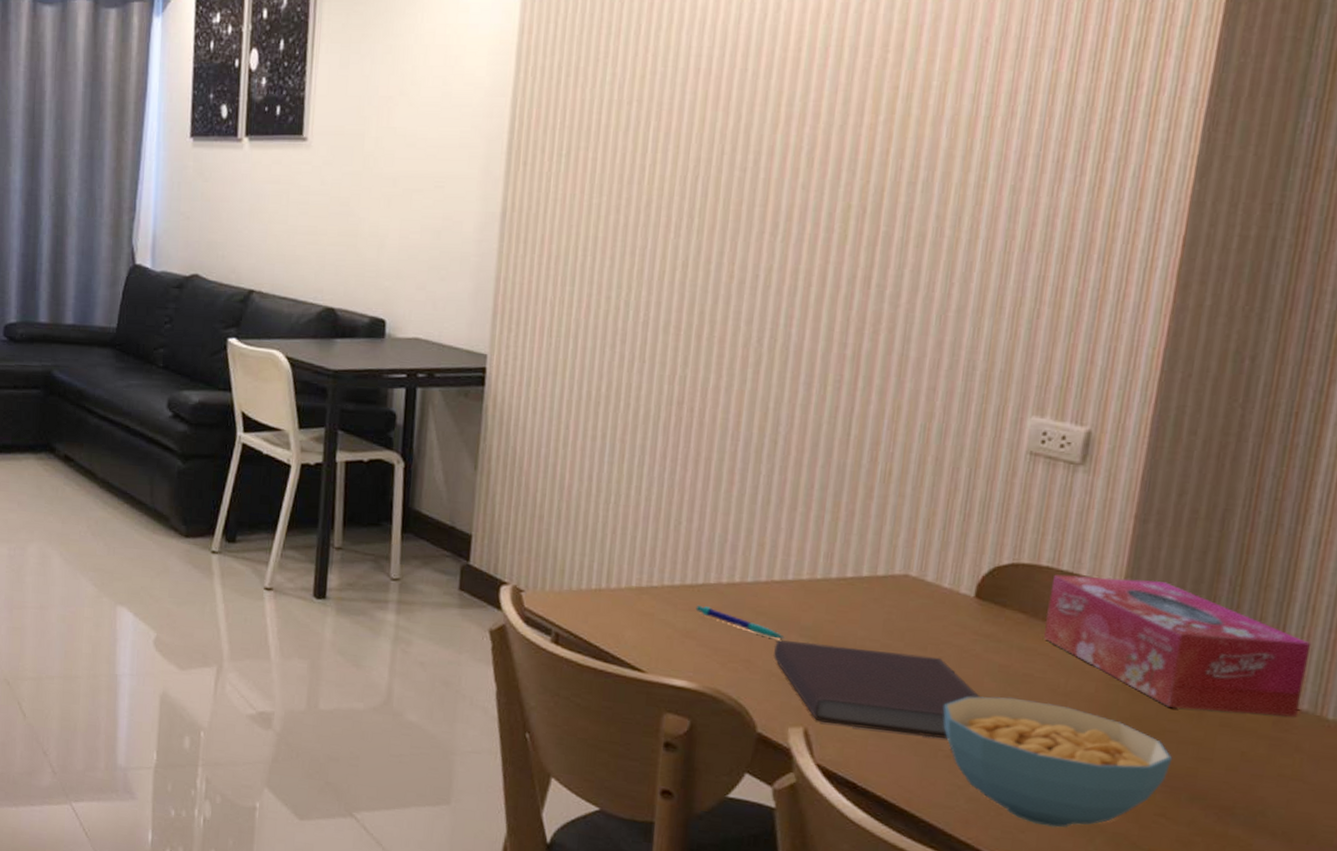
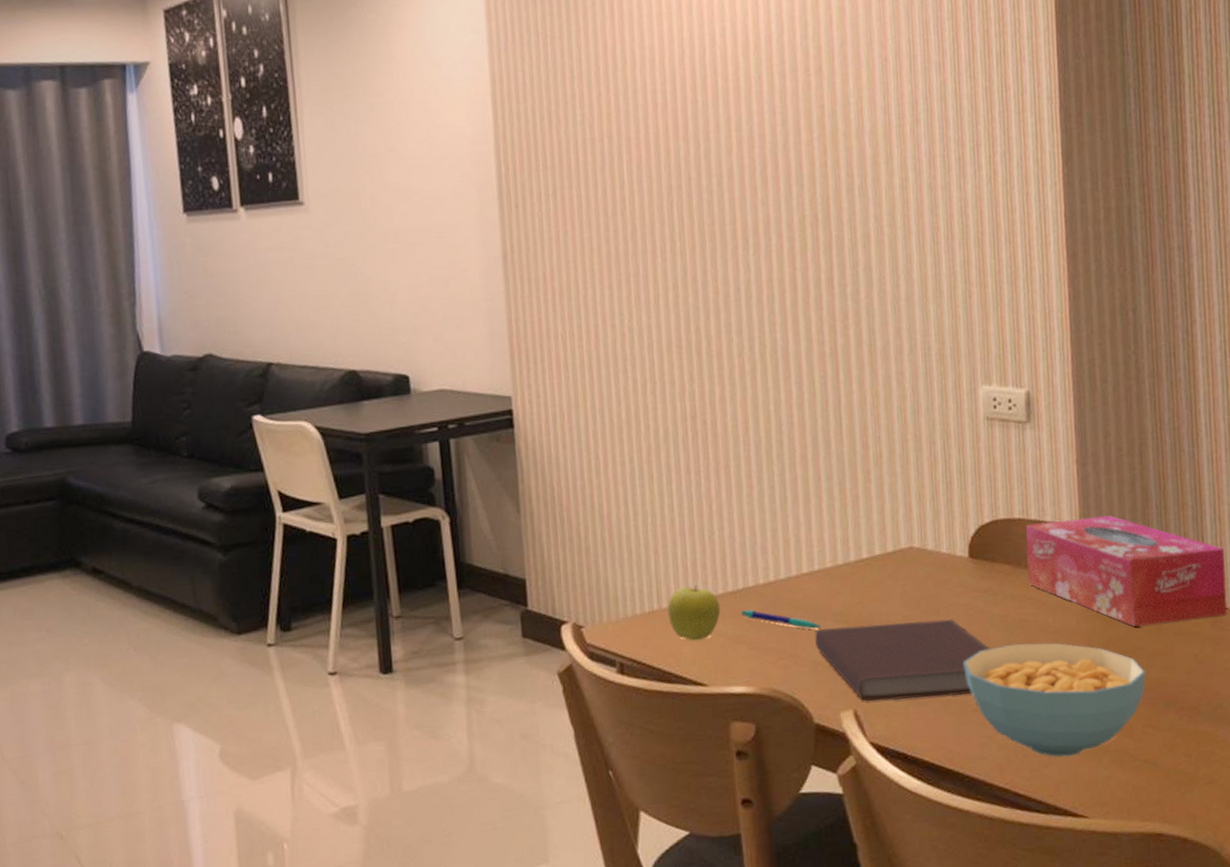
fruit: none [615,571,675,627] -> present [667,586,721,641]

